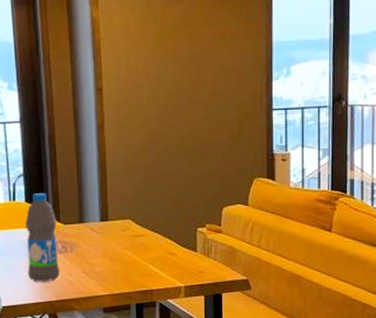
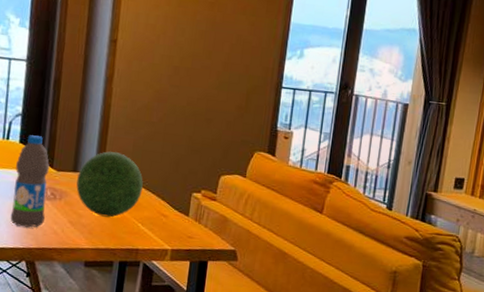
decorative ball: none [84,198,148,263] -> present [76,151,143,218]

